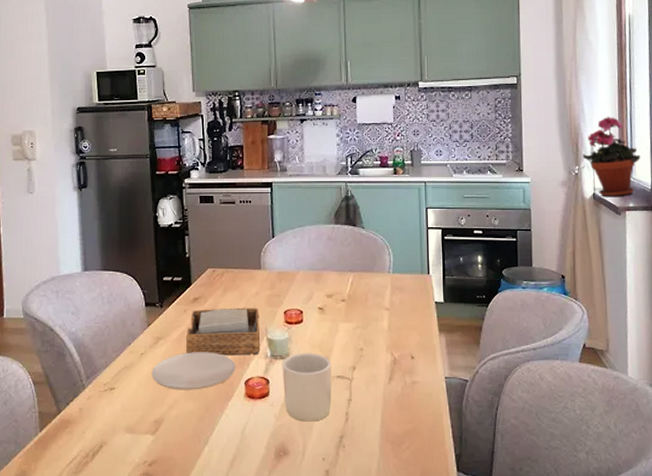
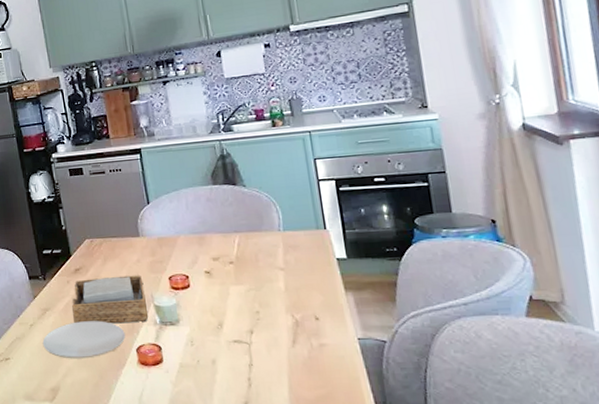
mug: present [282,353,332,422] -> none [173,318,232,388]
potted plant: present [583,116,640,197] -> none [504,32,583,127]

